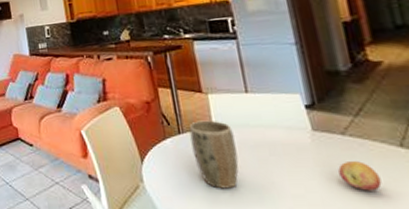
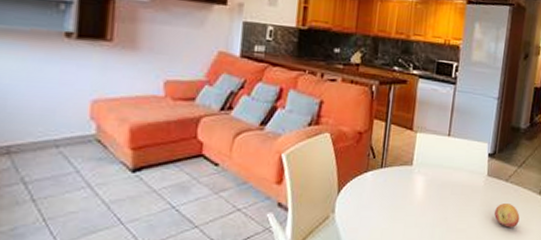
plant pot: present [189,120,239,189] -> none [388,157,428,222]

